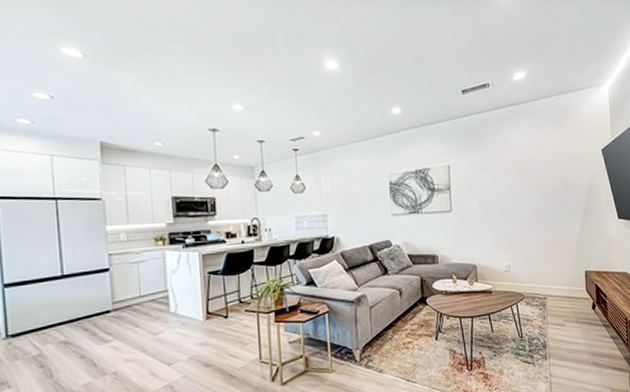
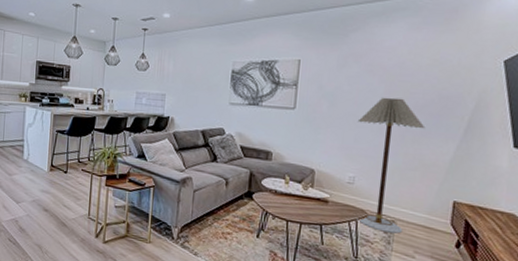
floor lamp: none [504,189,556,309] -> present [357,97,426,234]

